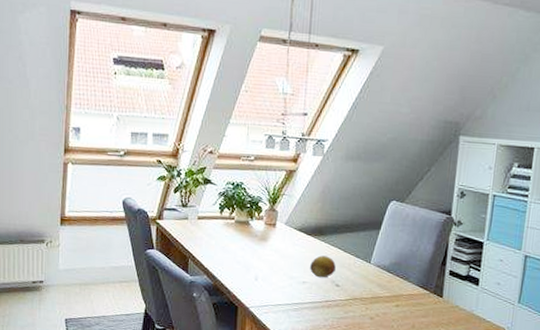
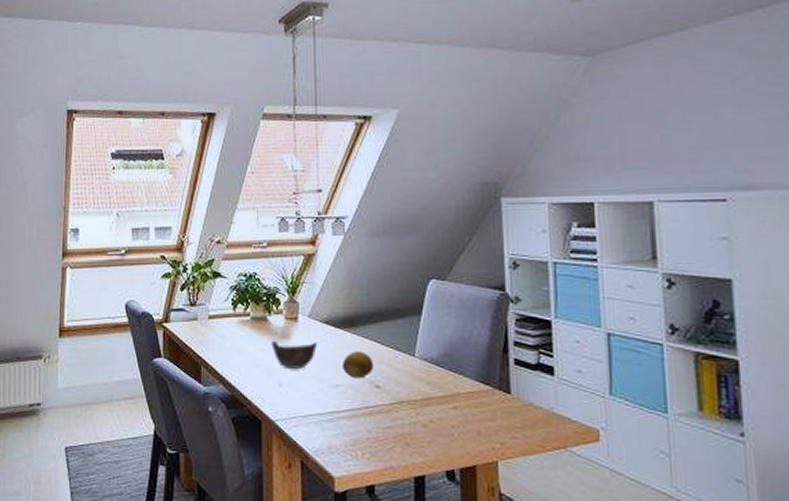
bowl: none [251,241,291,267] -> present [271,340,318,369]

